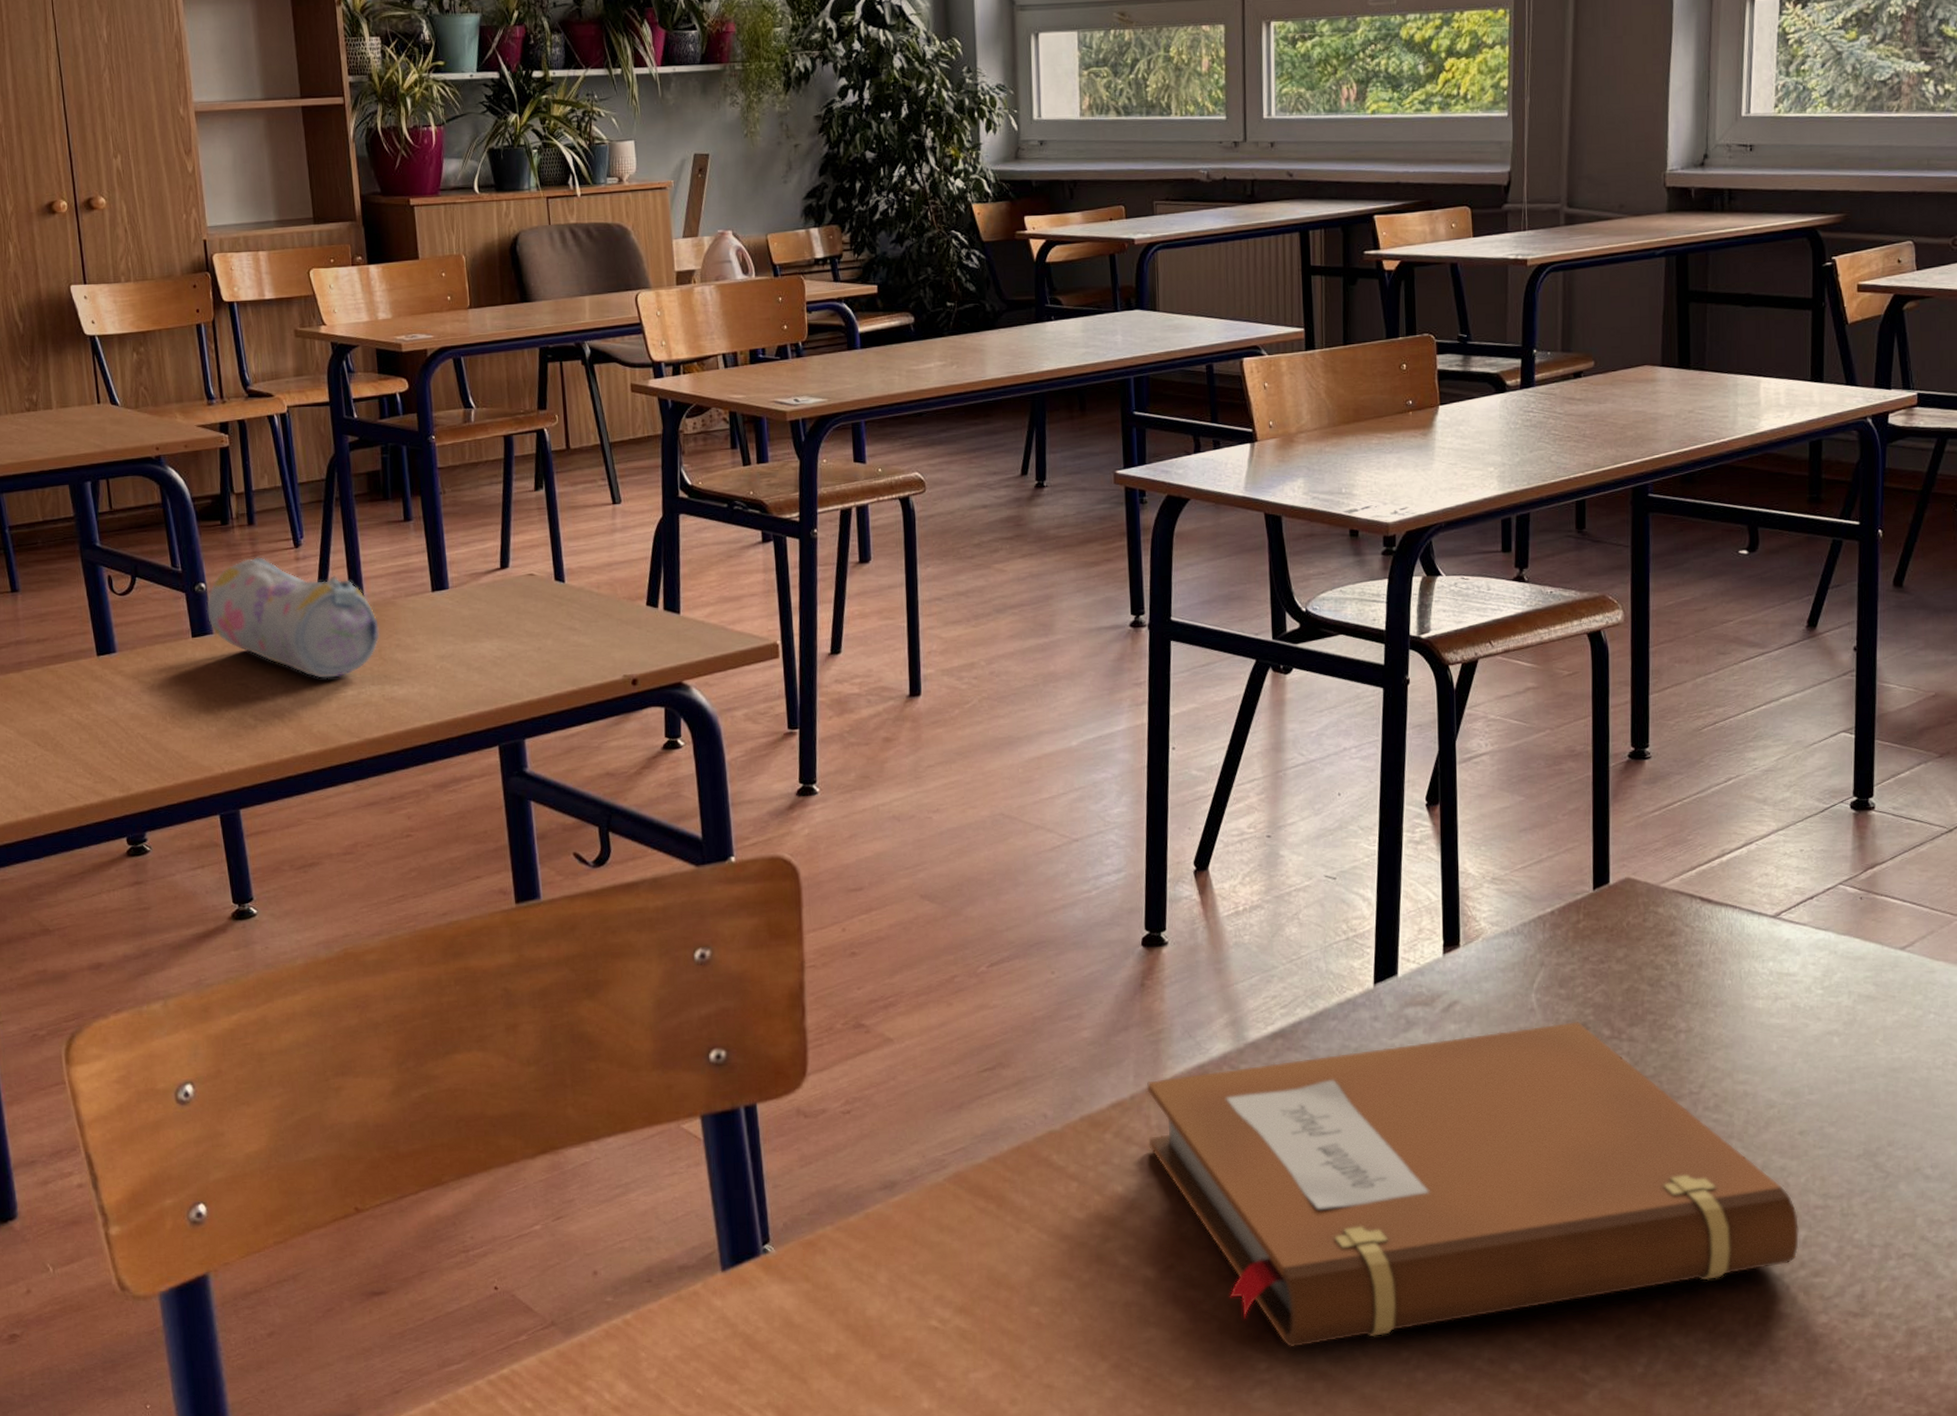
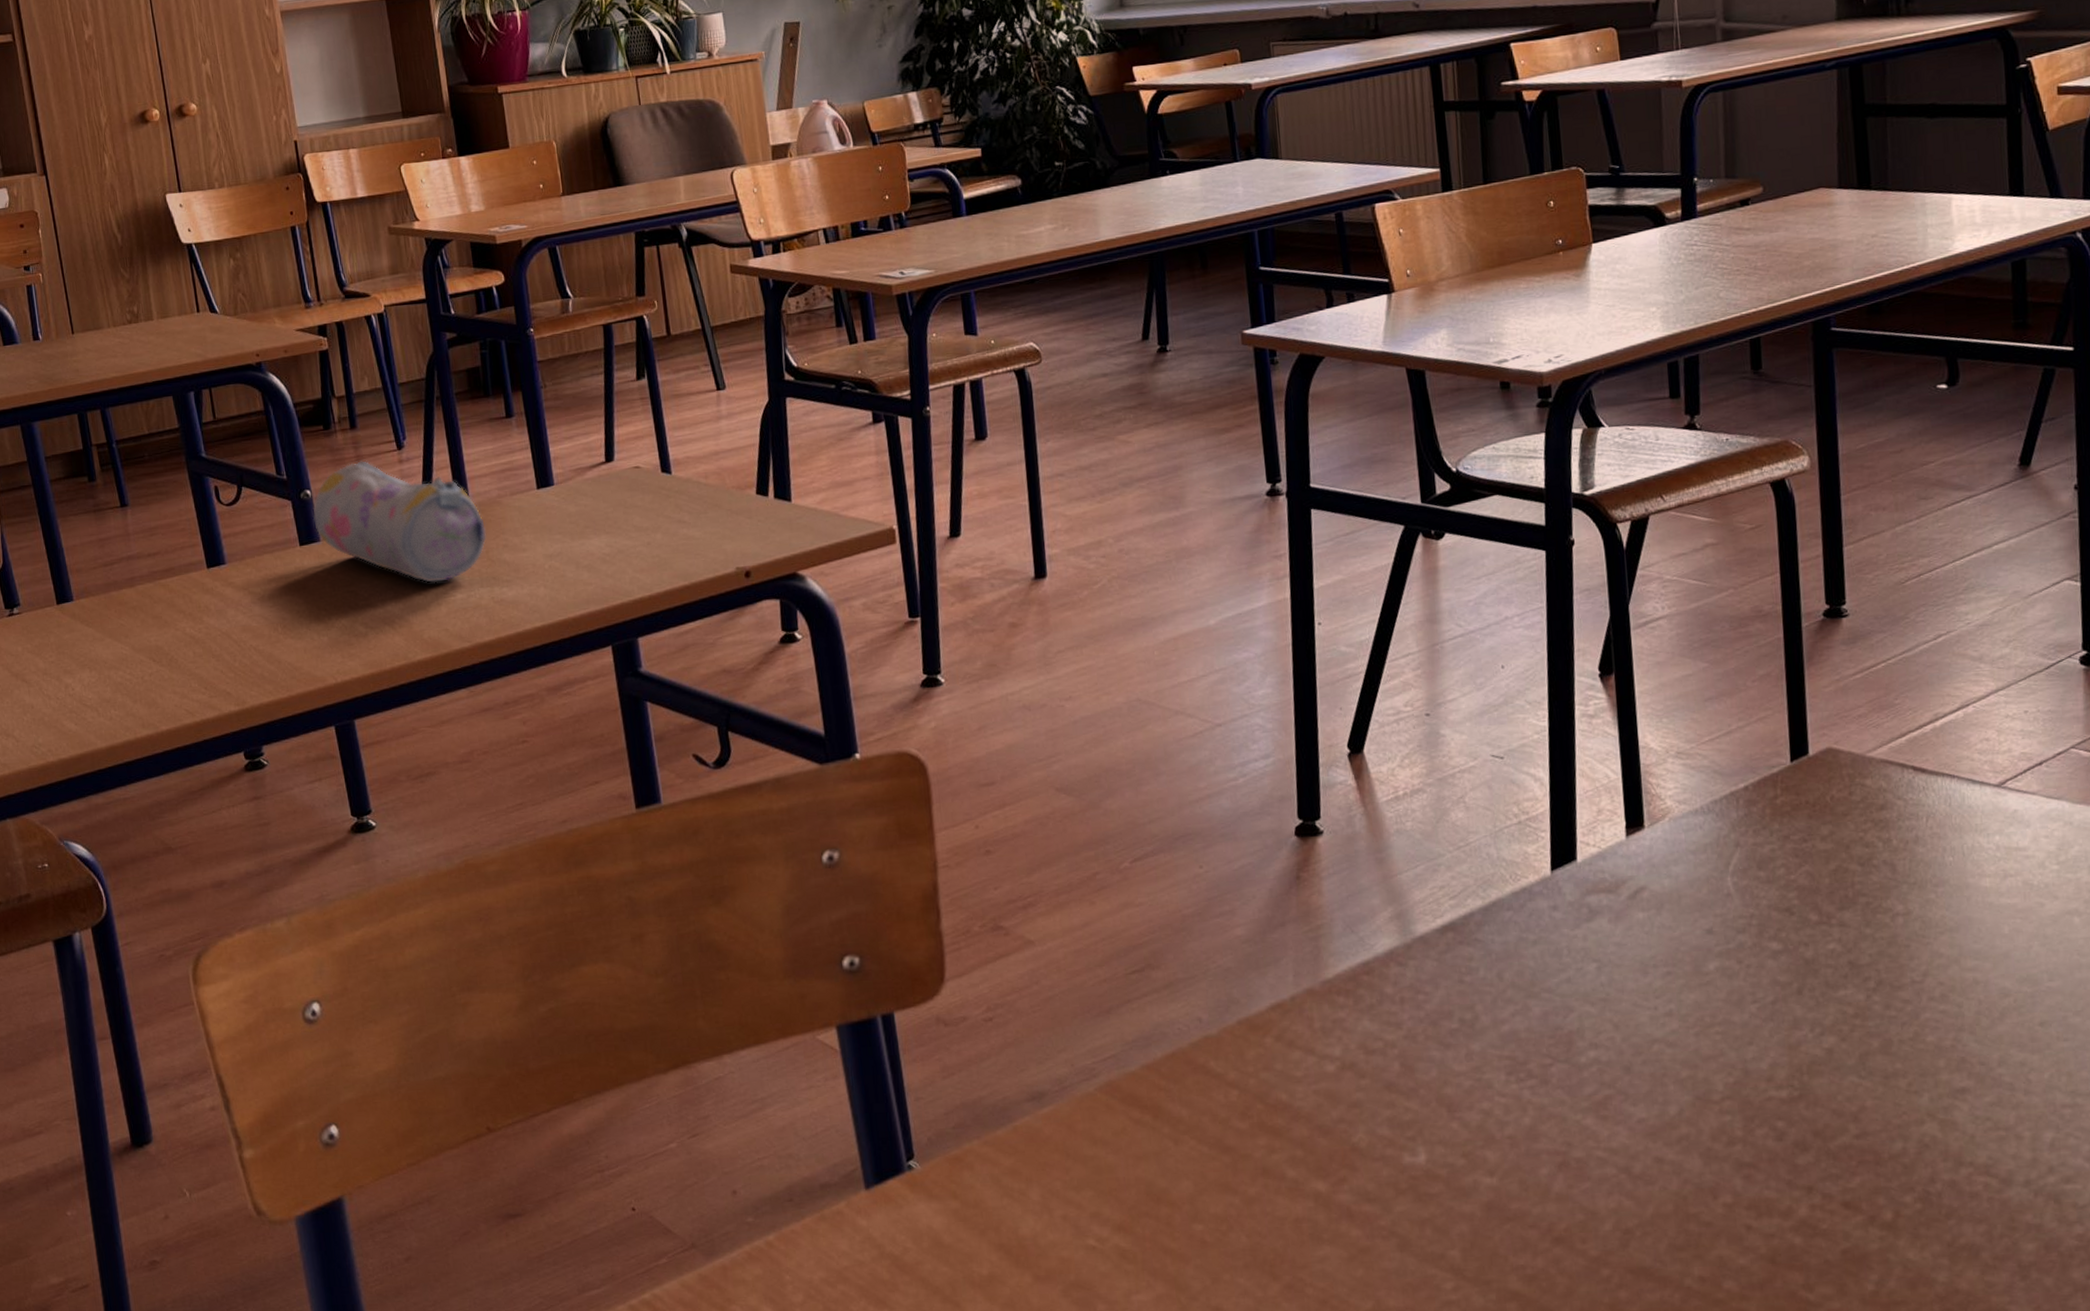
notebook: present [1146,1022,1799,1348] -> none [1307,906,2046,1266]

